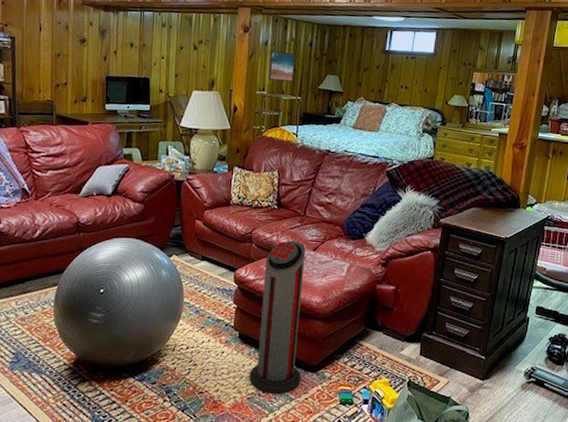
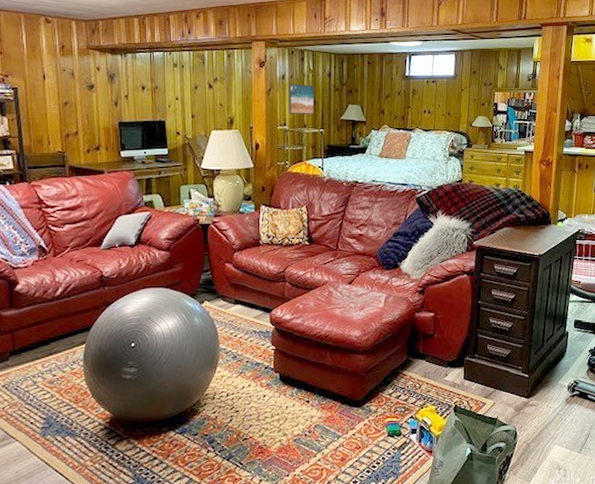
air purifier: present [249,240,305,394] -> none [294,276,347,433]

